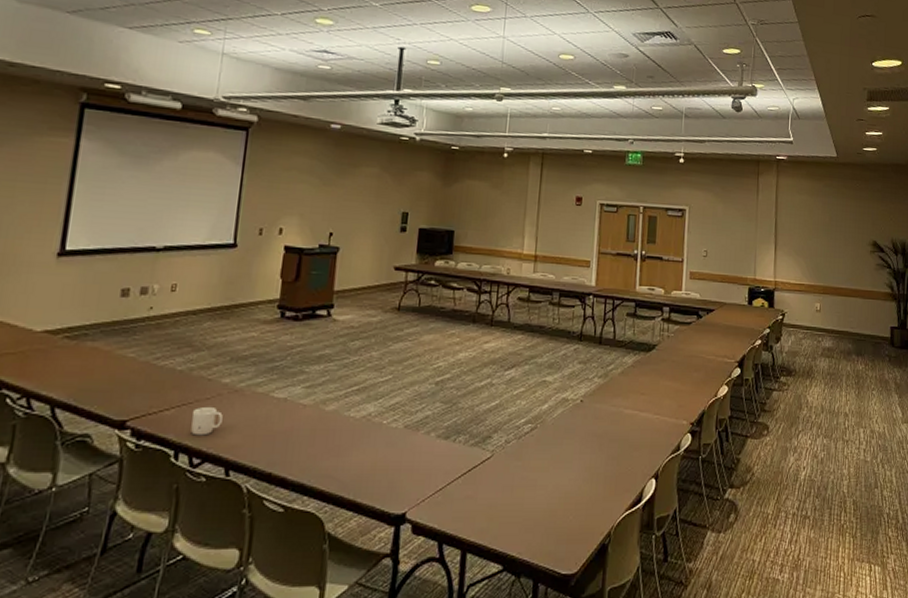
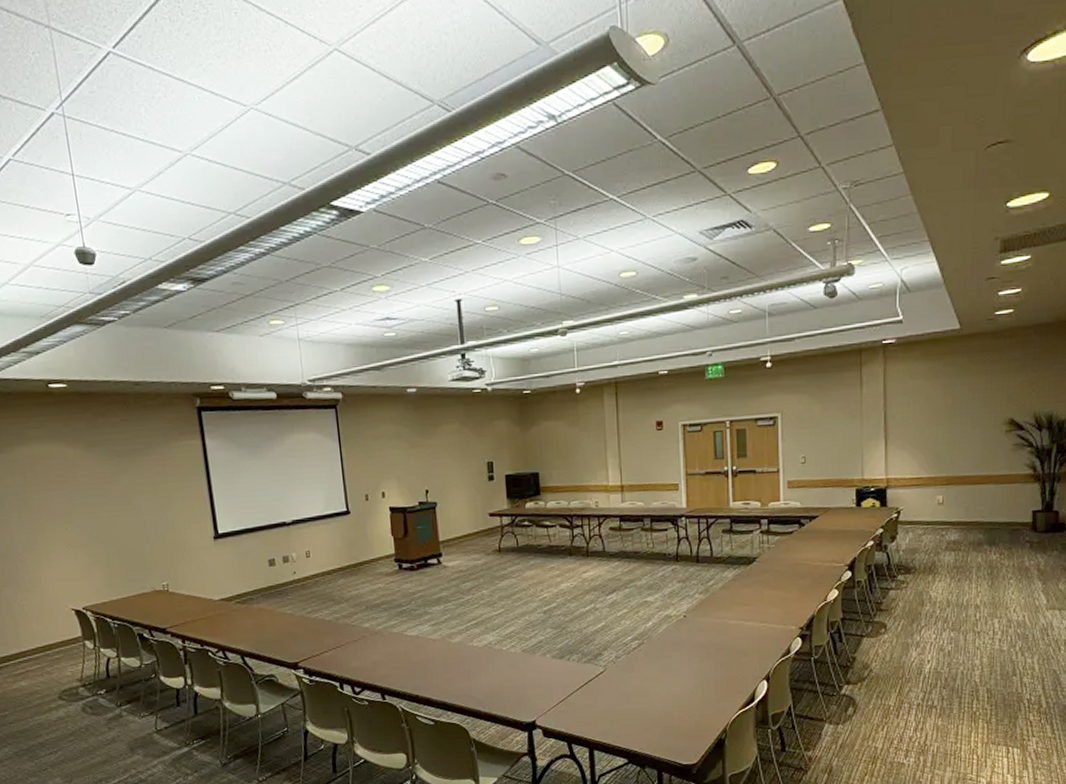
mug: present [190,406,223,436] -> none [345,646,371,670]

